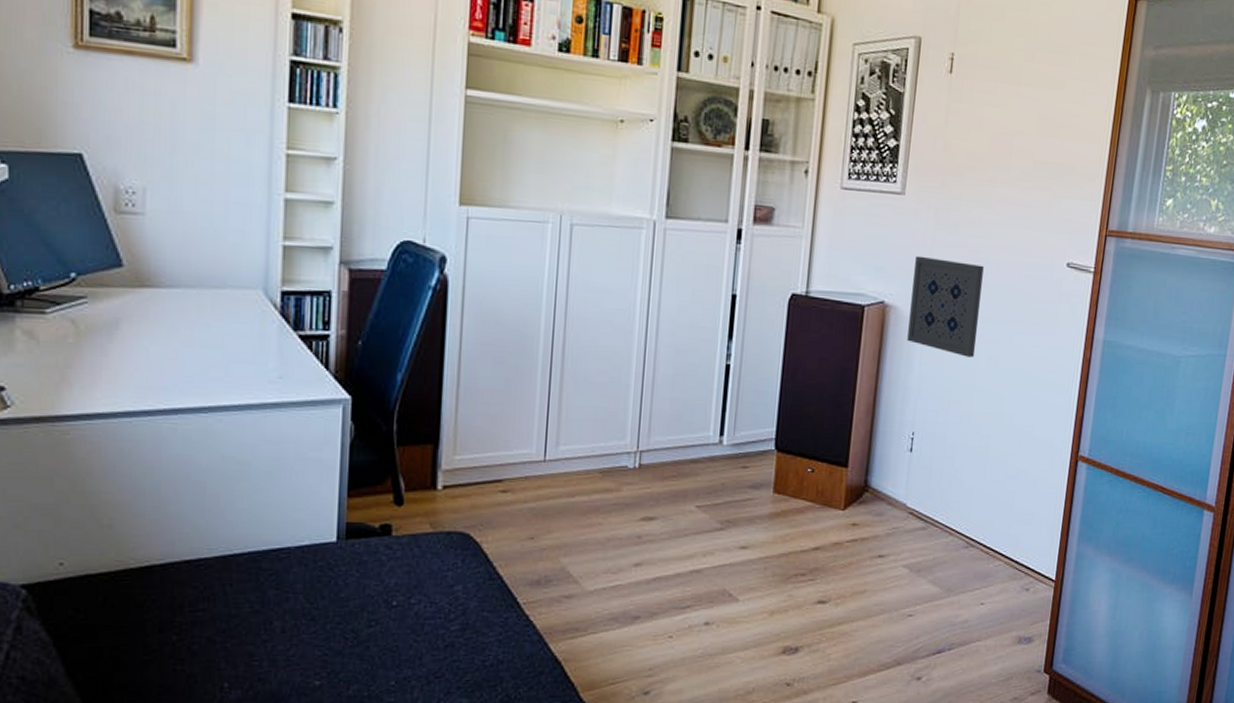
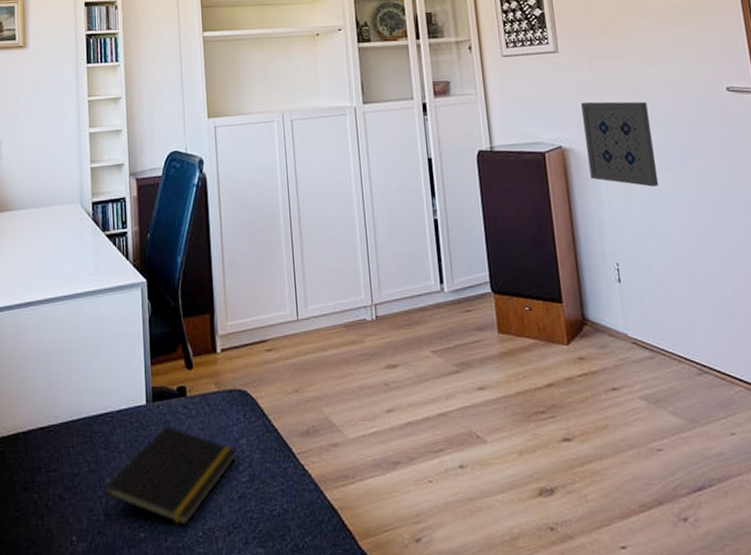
notepad: none [269,566,449,675] -> present [103,425,237,527]

